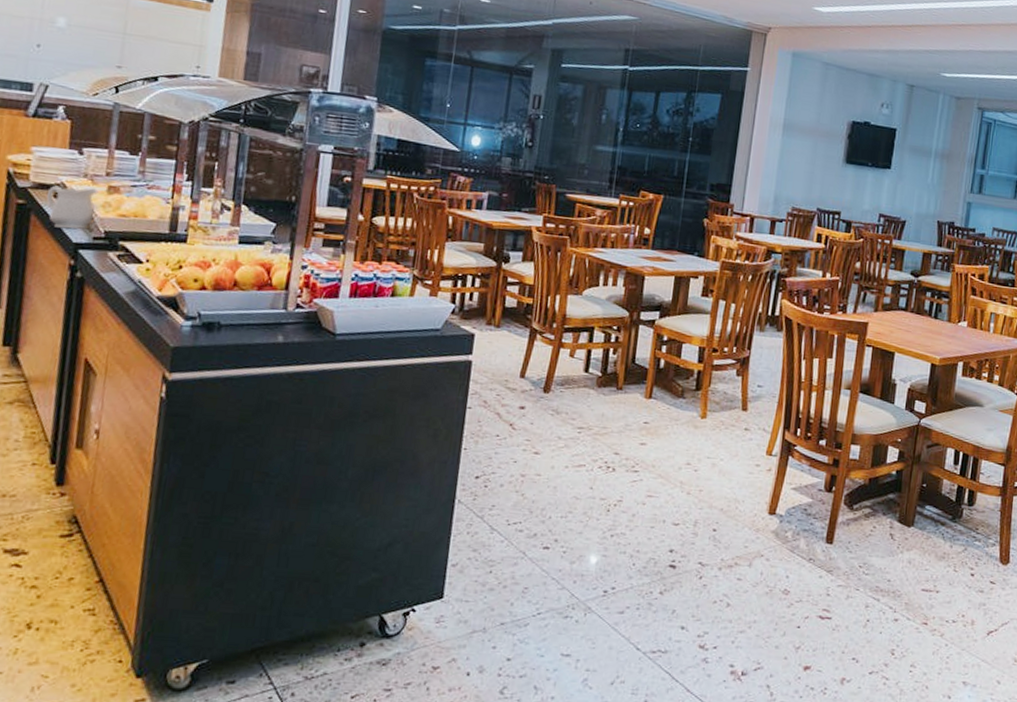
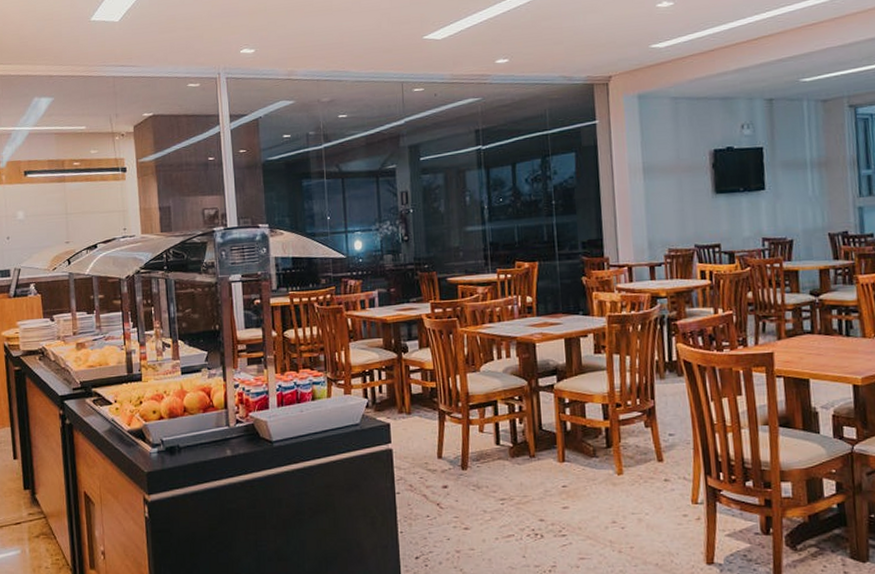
pitcher: present [46,185,99,230] -> none [34,347,72,385]

